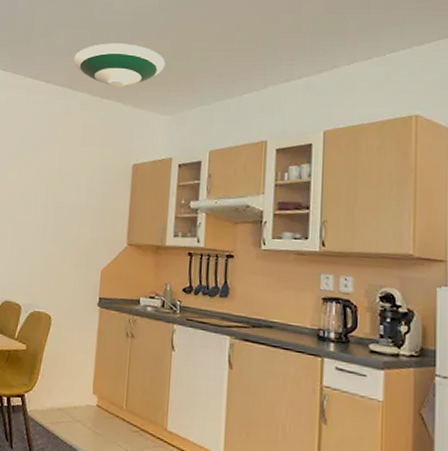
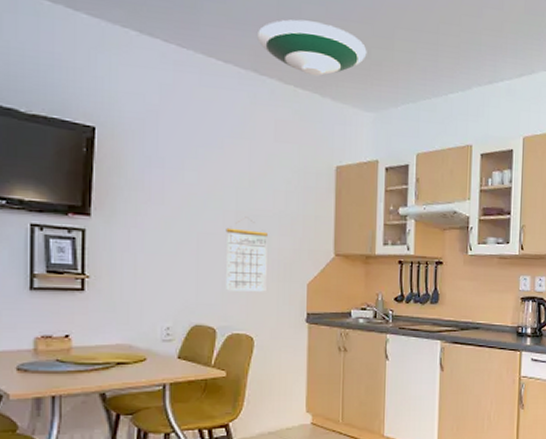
calendar: none [32,211,70,276] -> present [225,220,267,292]

